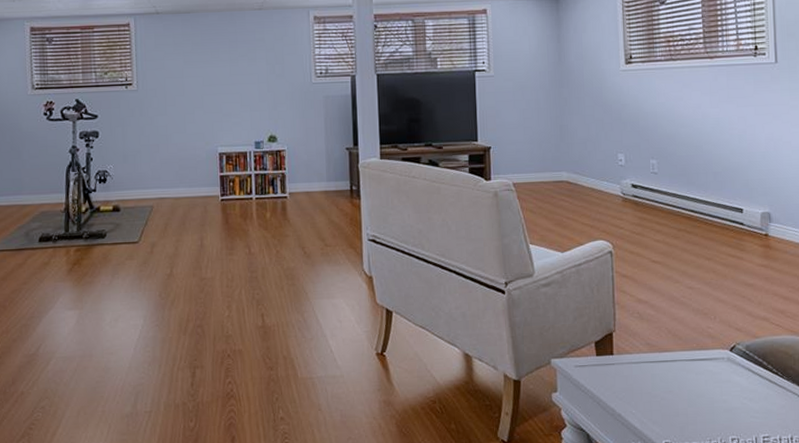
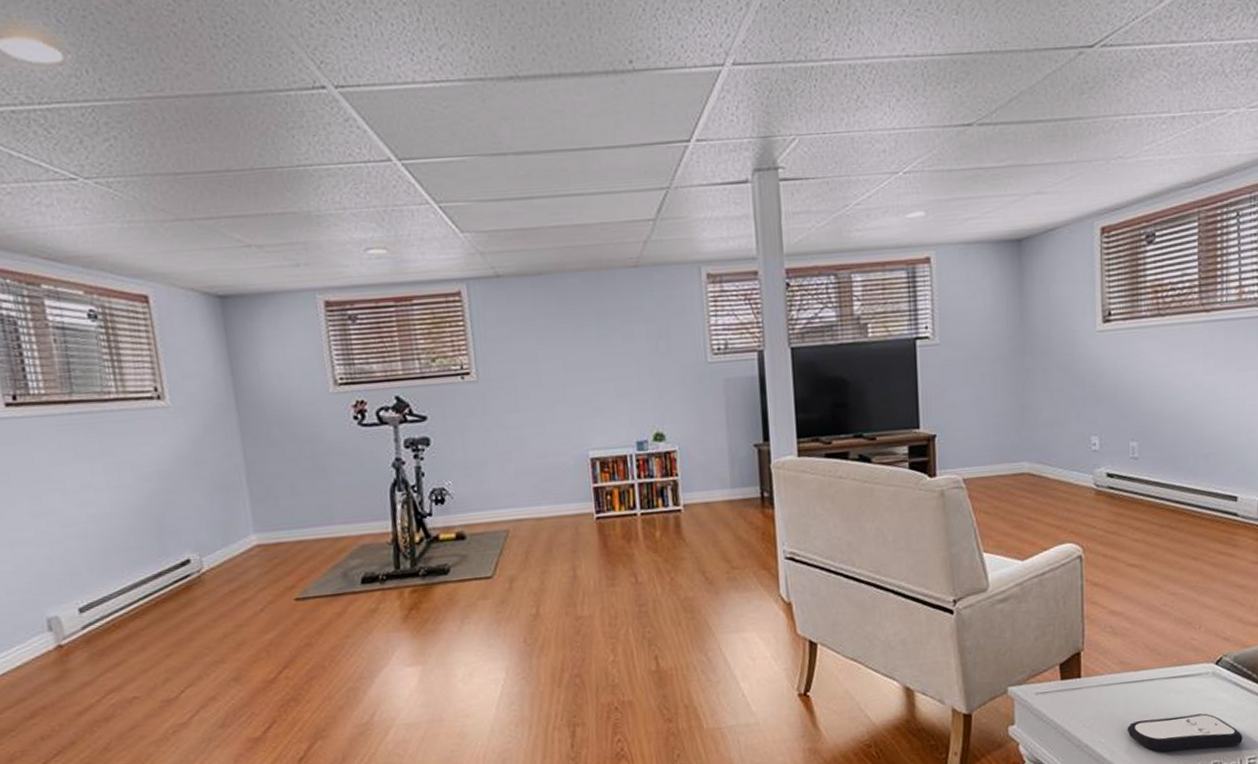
remote control: none [654,393,757,425] -> present [1127,713,1243,752]

